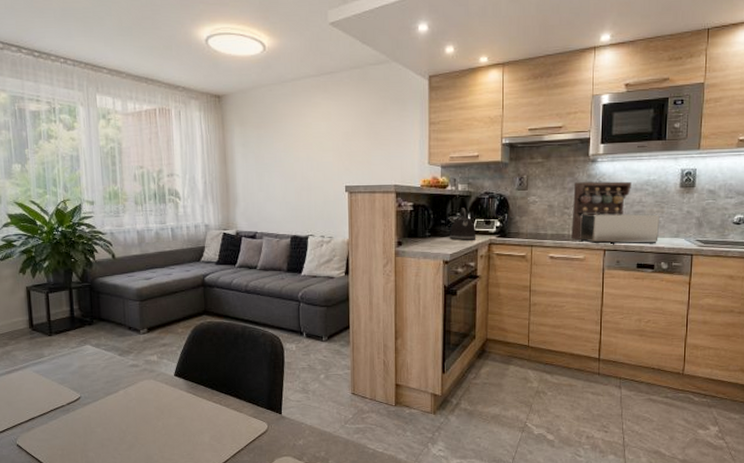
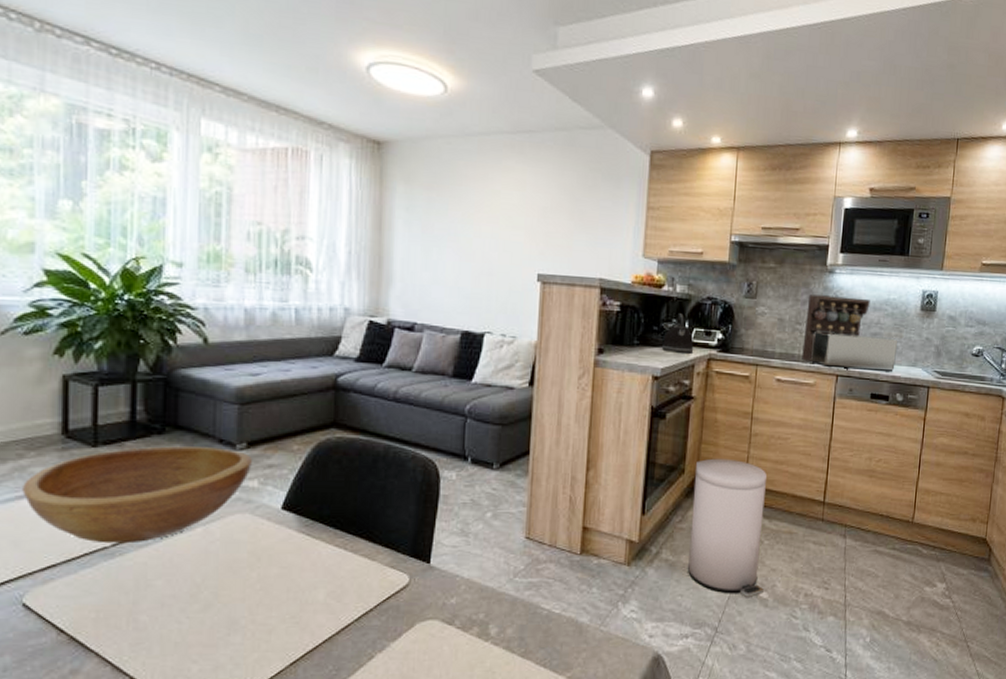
wooden bowl: none [9,333,152,403] -> present [22,446,253,544]
pedal bin: none [483,325,550,440] -> present [687,458,768,598]

